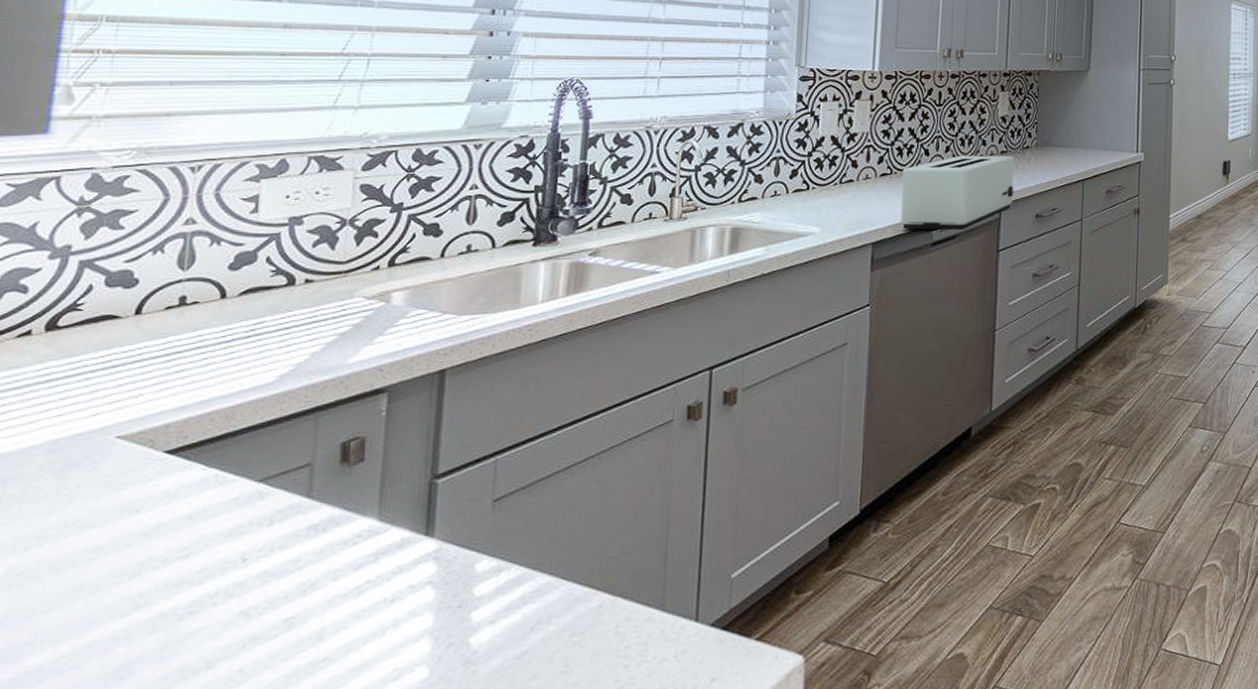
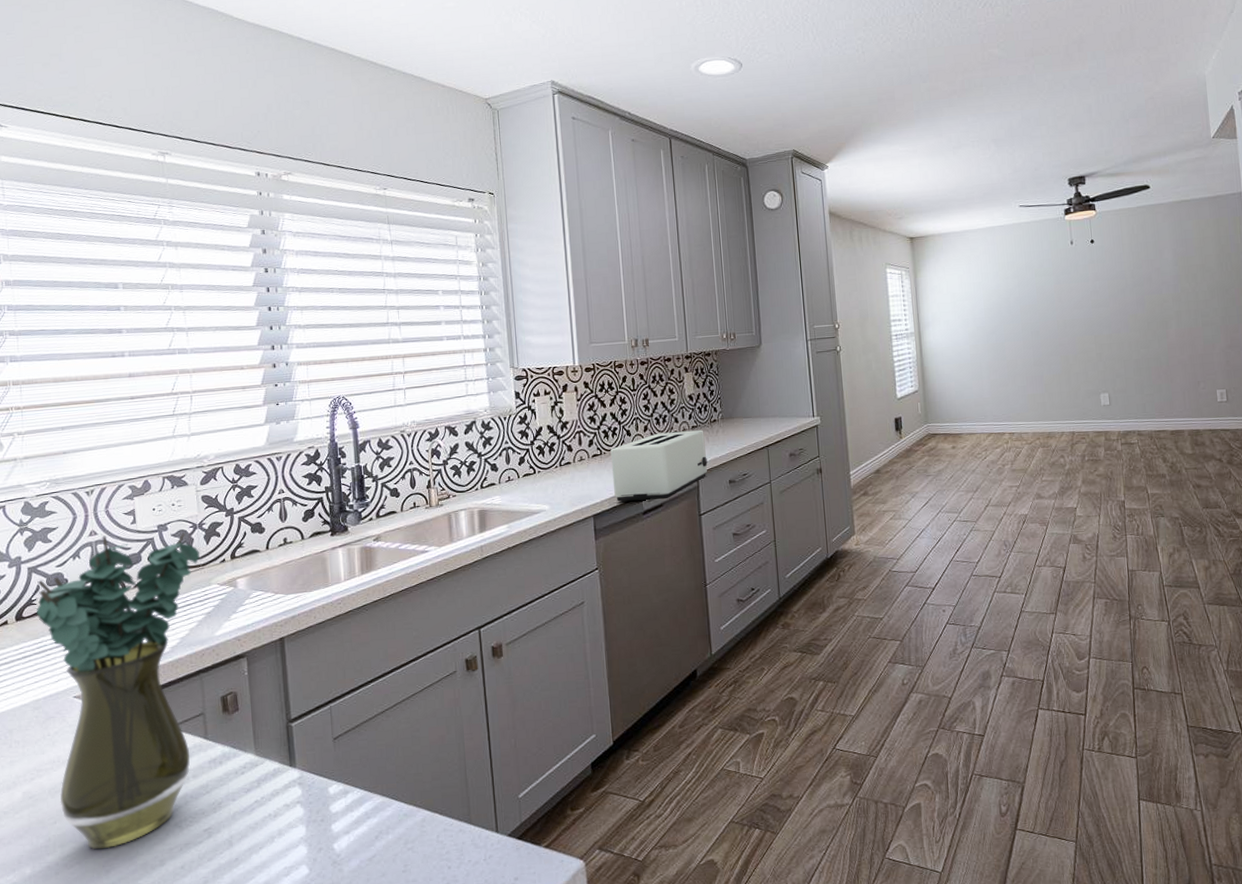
vase: none [64,225,344,648] -> present [37,533,200,850]

